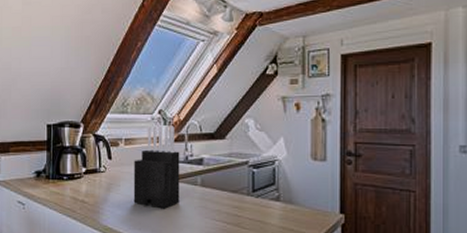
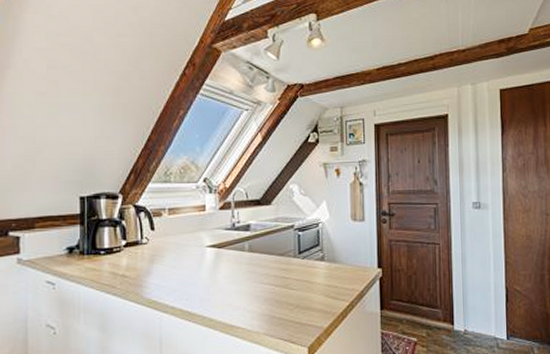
knife block: present [133,125,180,209] -> none [178,193,228,277]

